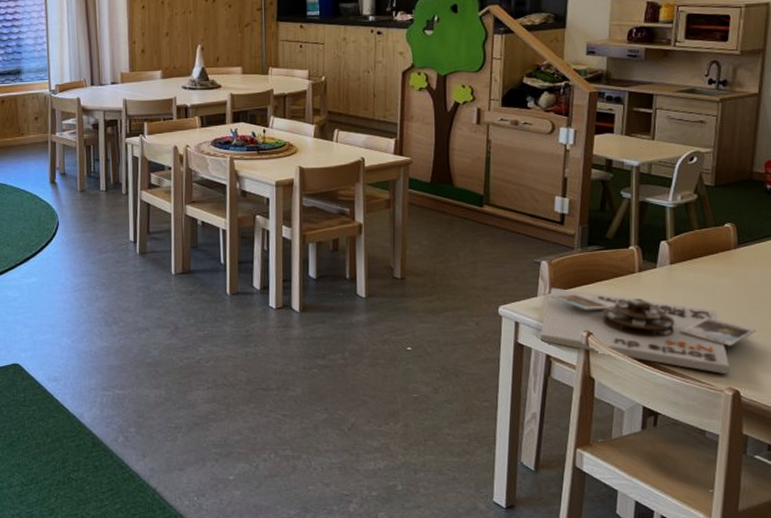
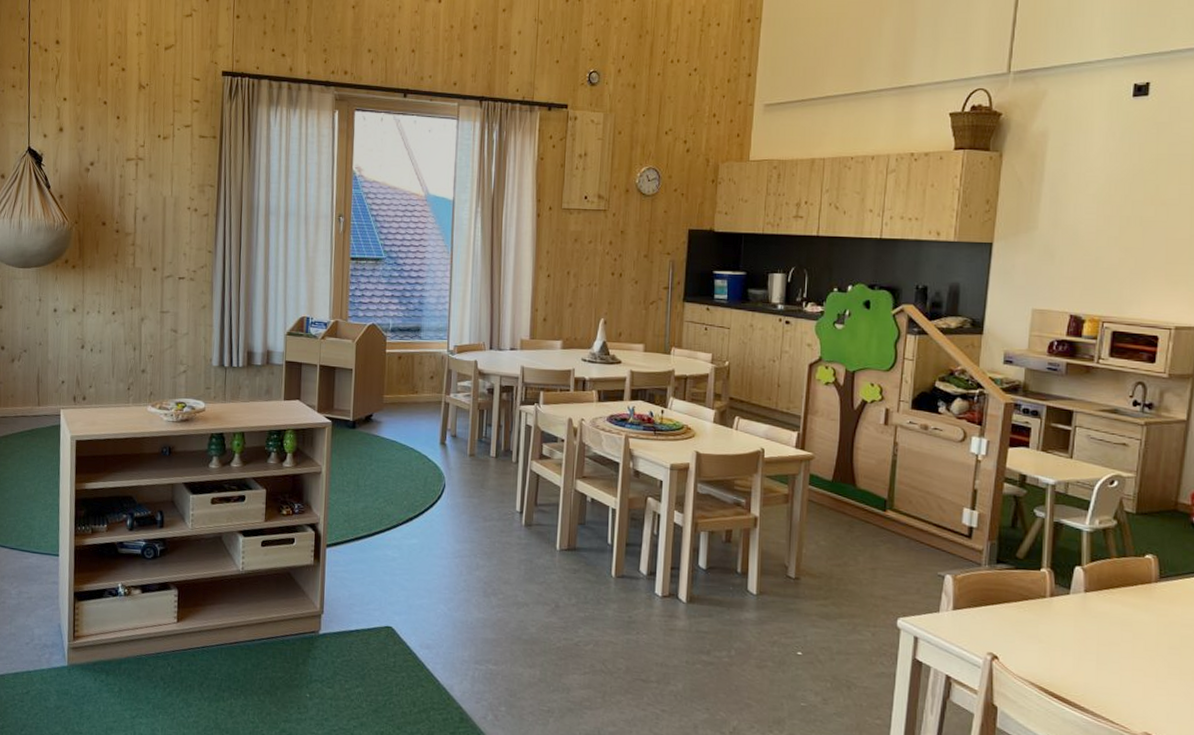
board game: present [540,287,756,375] -> none [941,604,1176,718]

